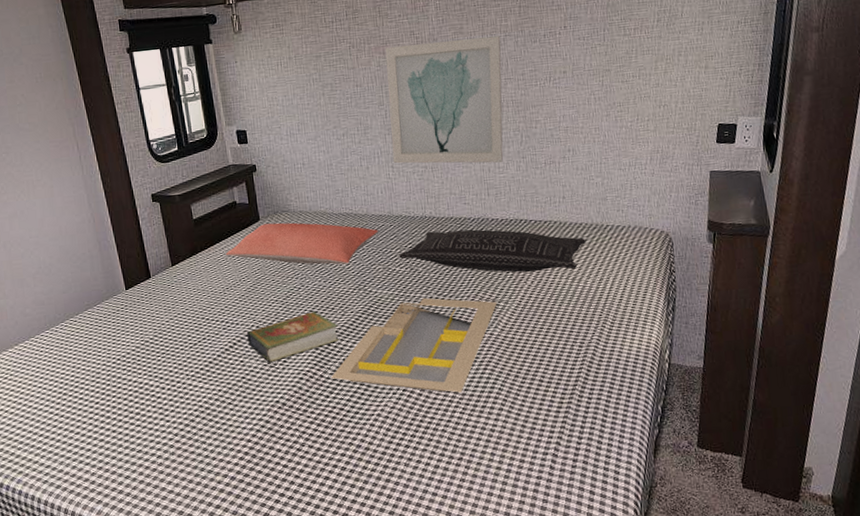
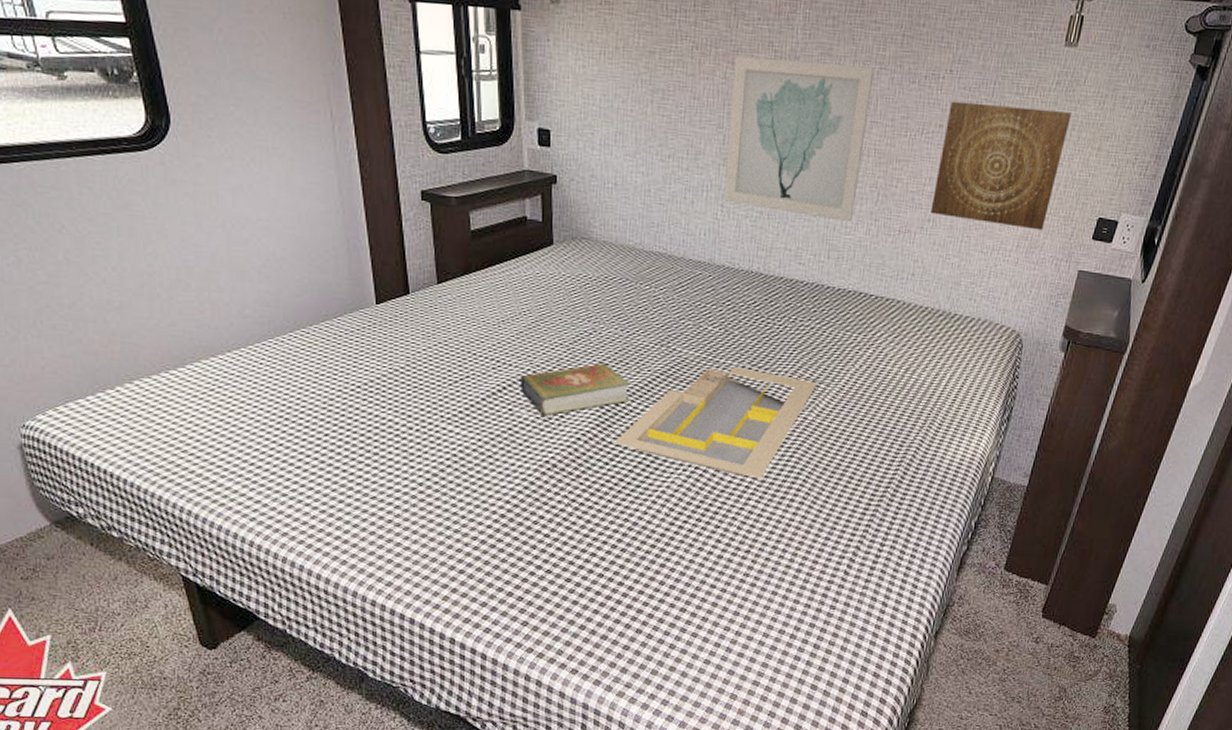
pillow: present [225,222,379,265] -> none [505,250,695,313]
pillow: present [399,229,586,273] -> none [714,289,928,358]
wall art: none [568,42,676,145] -> present [930,101,1071,230]

